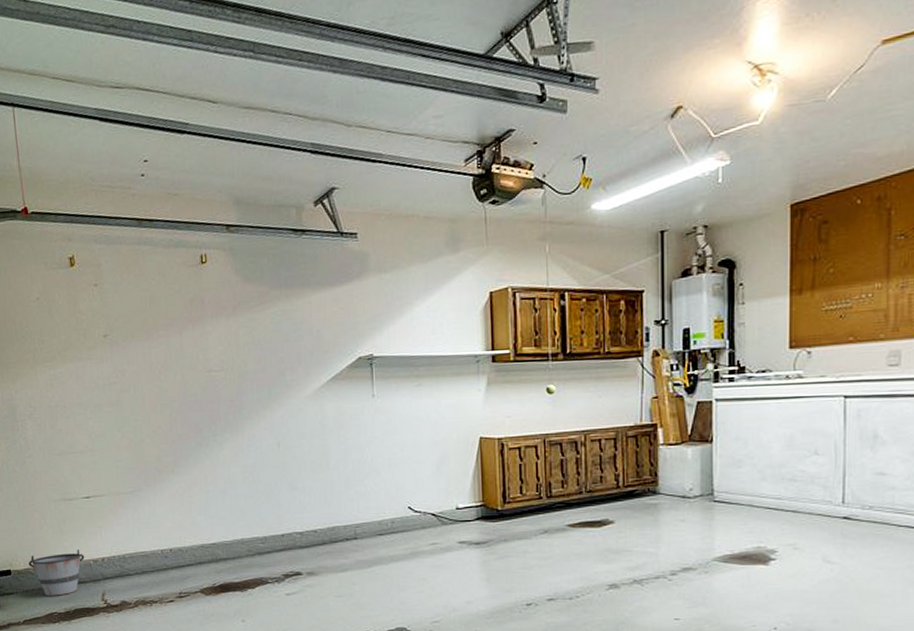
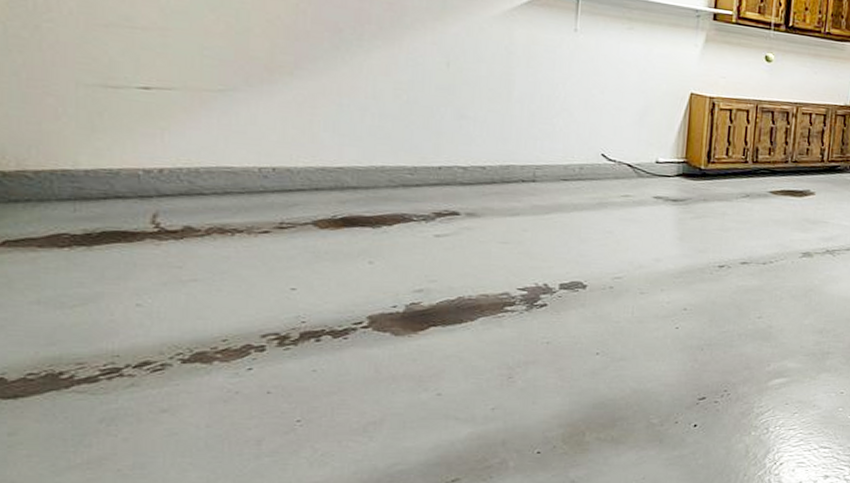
bucket: present [28,550,84,596] -> none [25,153,129,212]

